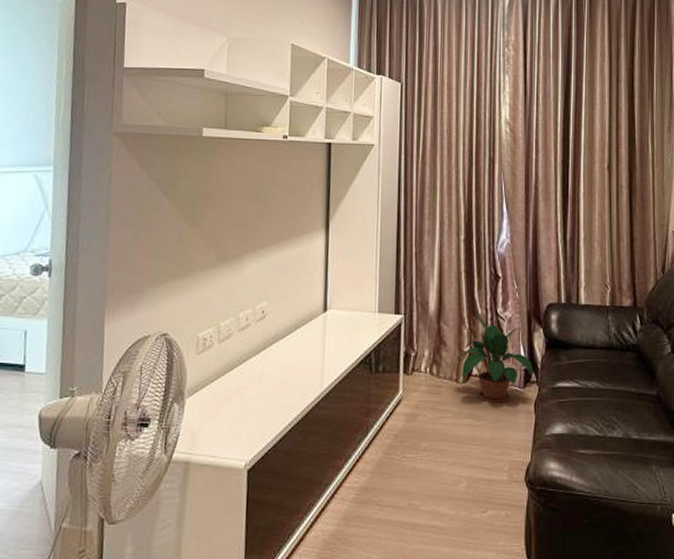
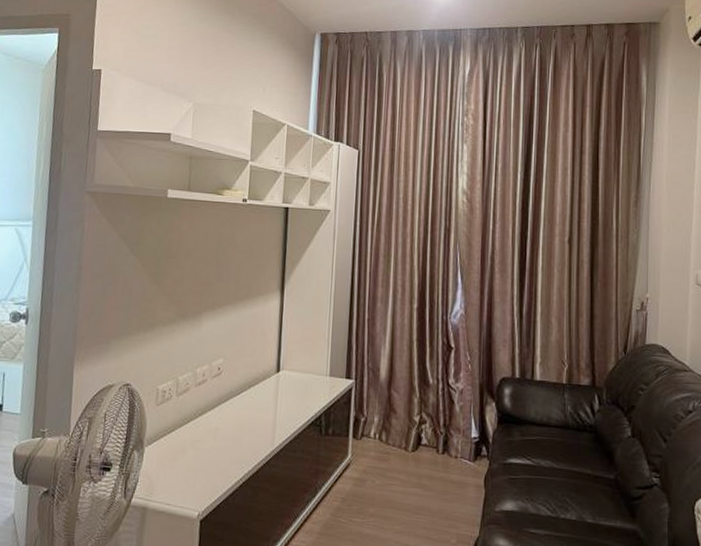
potted plant: present [456,314,534,404] -> none [405,383,485,475]

